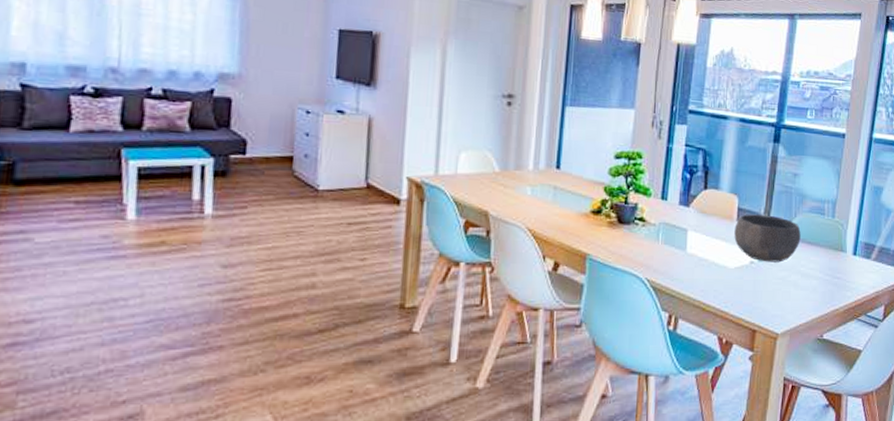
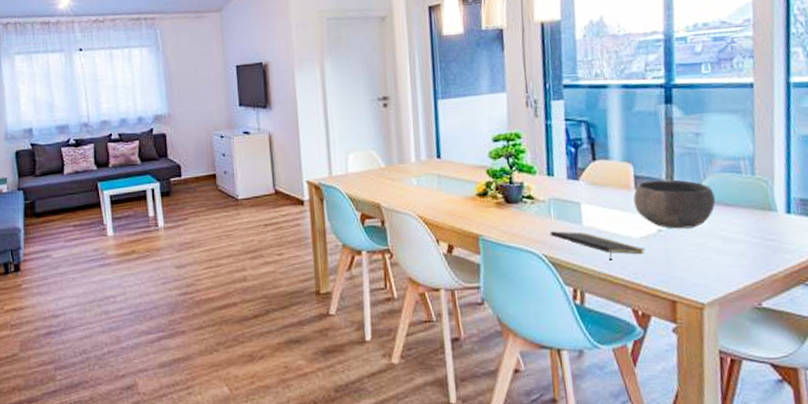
notepad: none [655,256,737,288] -> present [550,231,646,260]

